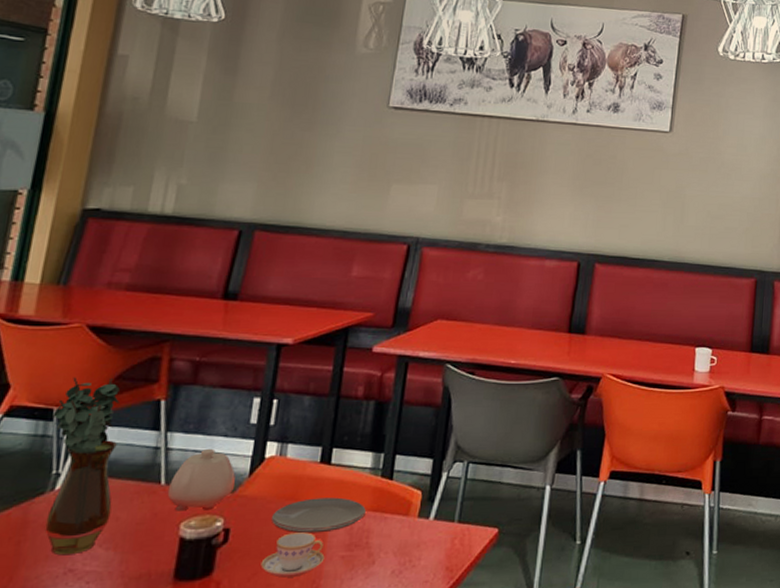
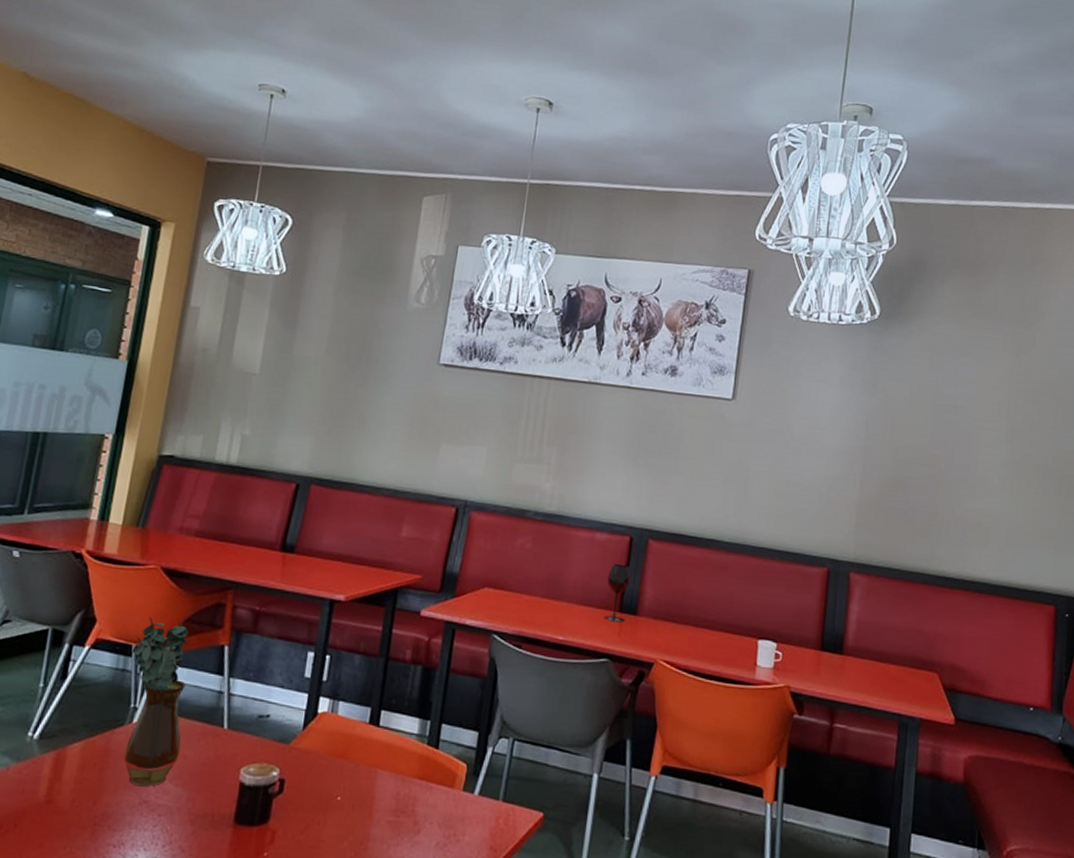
sugar bowl: present [167,448,236,511] -> none [229,697,291,759]
teacup: present [260,532,325,578] -> none [312,791,373,836]
plate: present [272,497,366,534] -> none [323,758,412,795]
wineglass: none [553,288,579,342] -> present [603,563,631,623]

